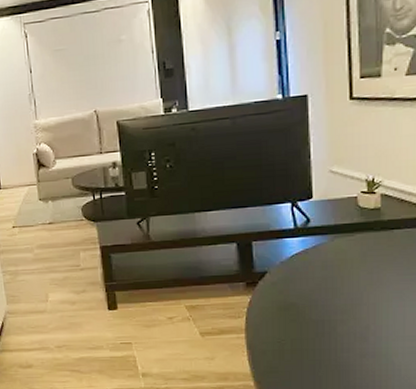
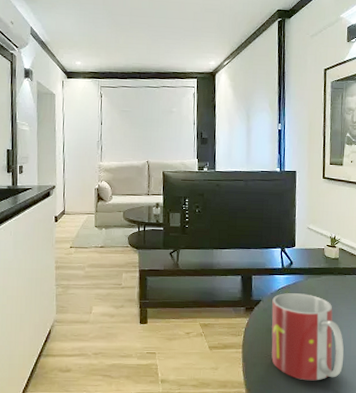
mug: none [283,259,395,370] -> present [271,293,344,381]

